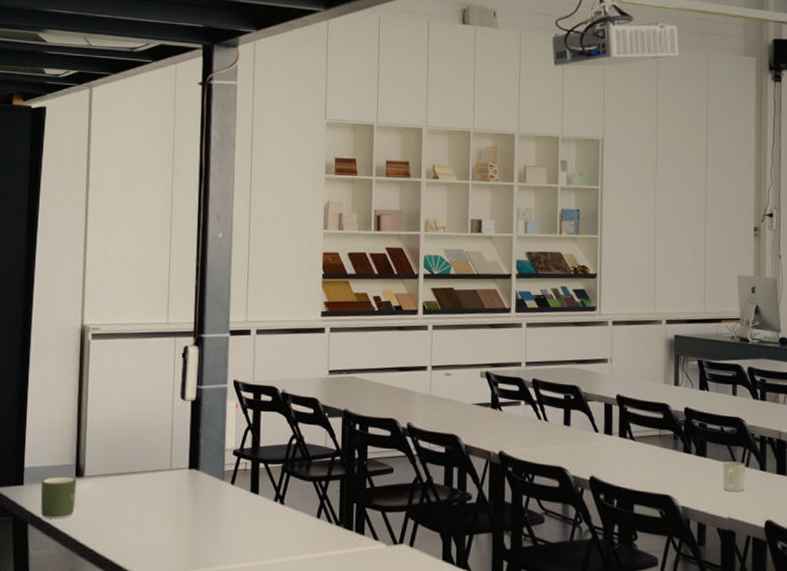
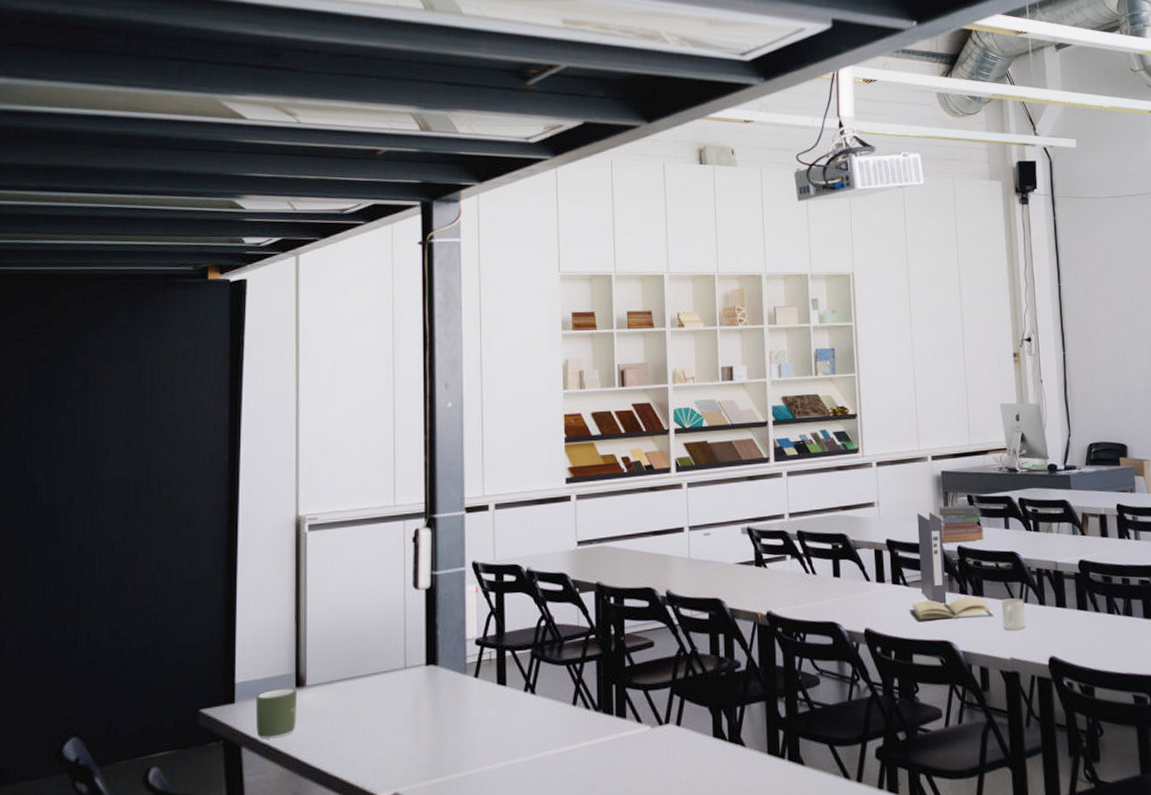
book: none [634,455,716,477] -> present [909,597,995,621]
binder: none [646,373,671,460] -> present [917,512,947,604]
books: none [668,368,711,405] -> present [938,505,984,542]

